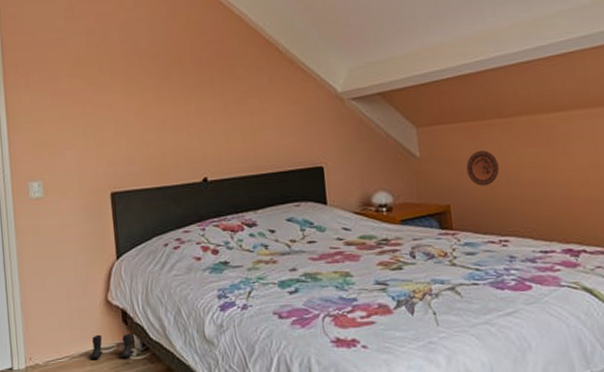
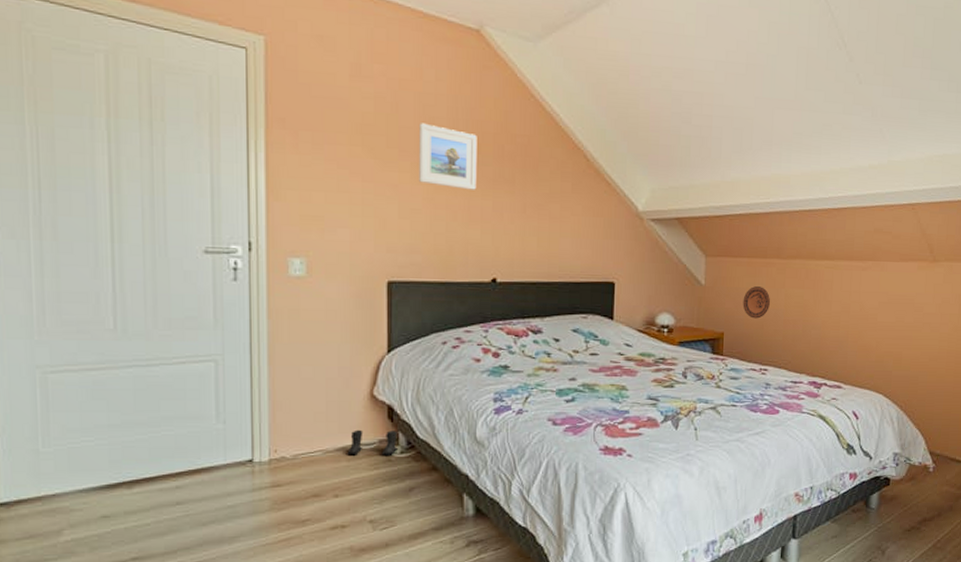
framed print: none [125,46,180,100] -> present [419,123,477,190]

